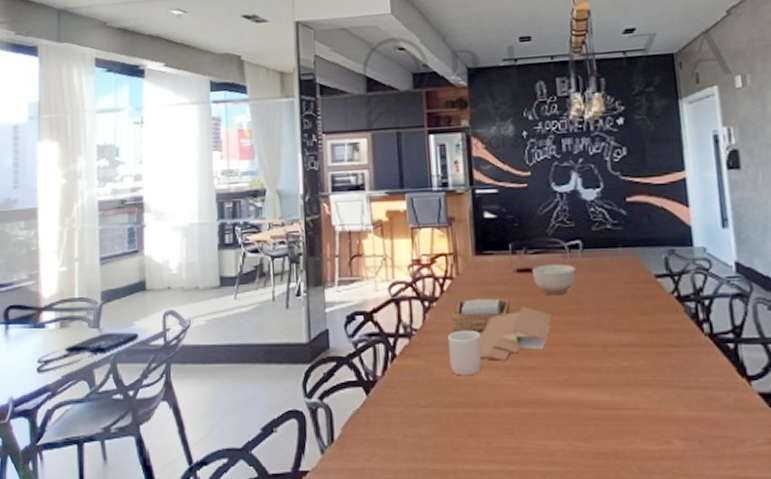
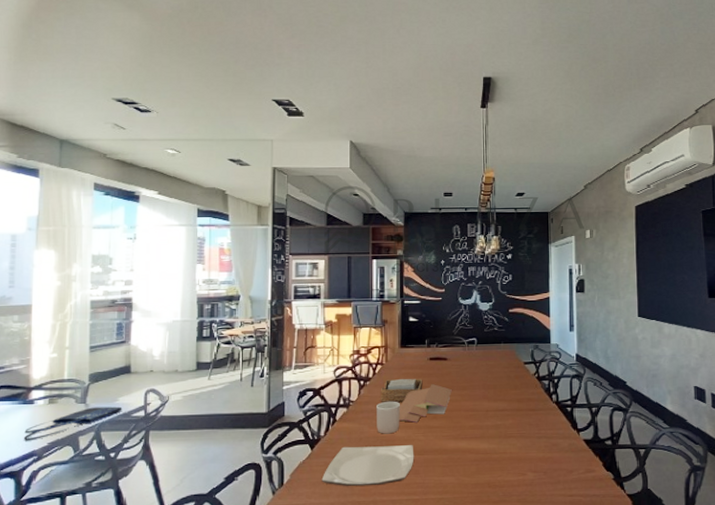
plate: none [382,392,506,449] -> present [321,445,414,487]
bowl: present [531,263,576,296] -> none [440,354,471,376]

